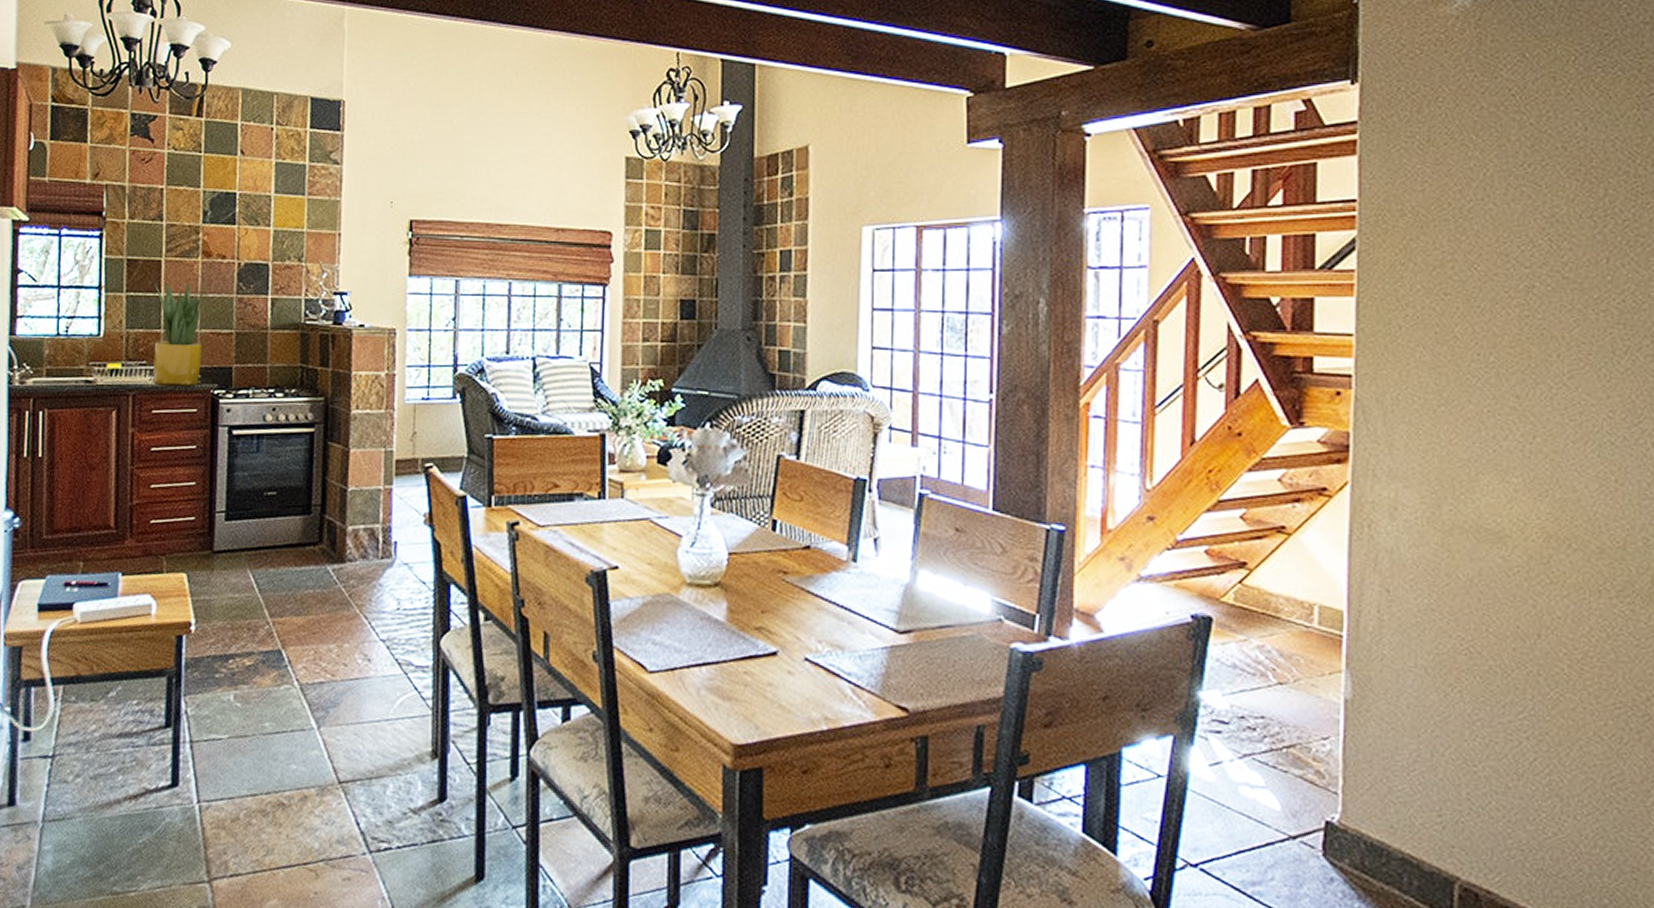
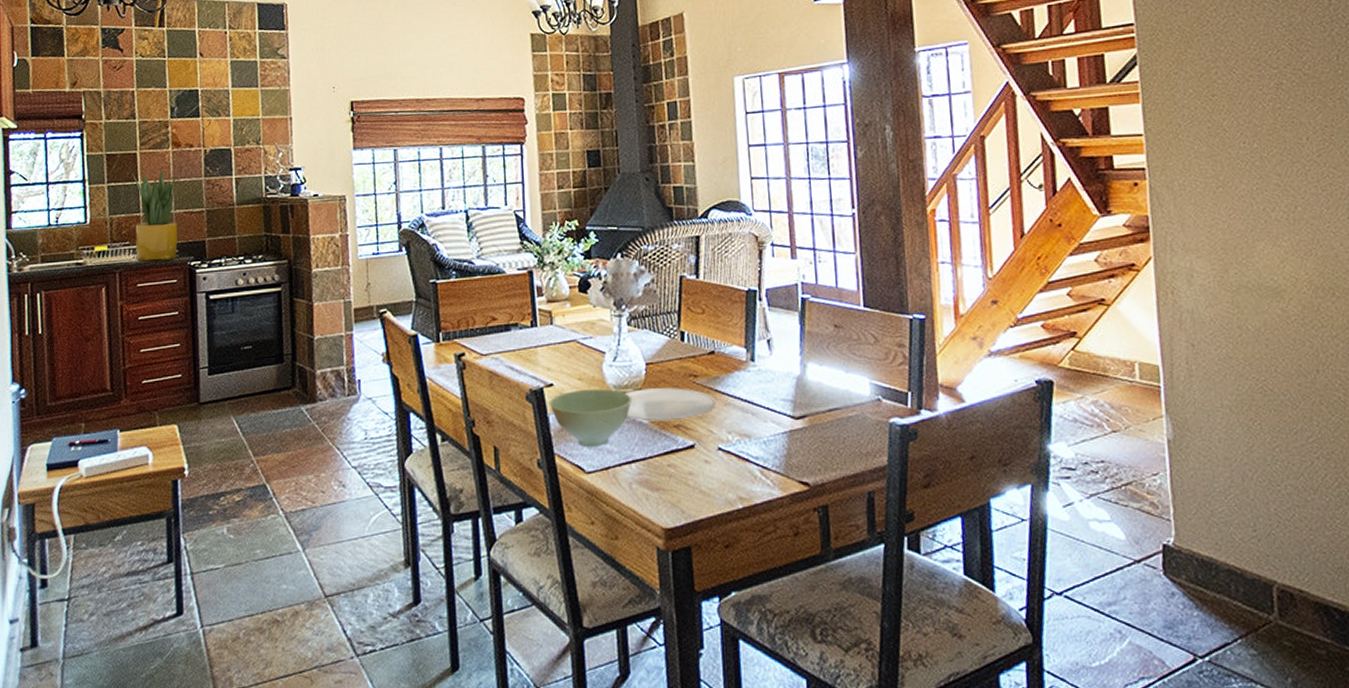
bowl: none [612,576,709,644] -> present [550,388,633,448]
plate: none [701,581,808,623] -> present [625,388,717,422]

